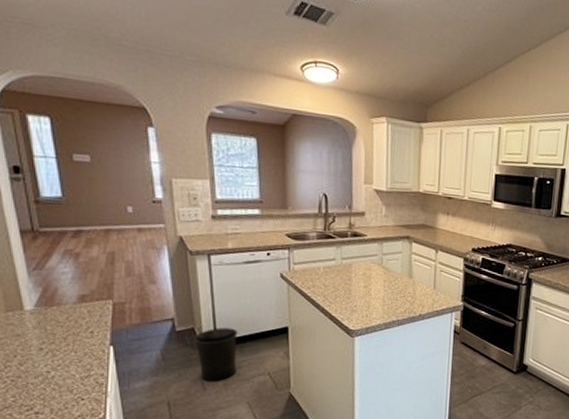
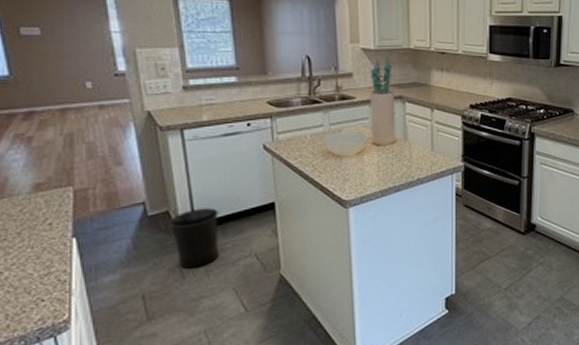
bowl: none [334,266,376,290] -> present [322,132,368,157]
vase: none [379,198,403,282] -> present [370,56,396,146]

